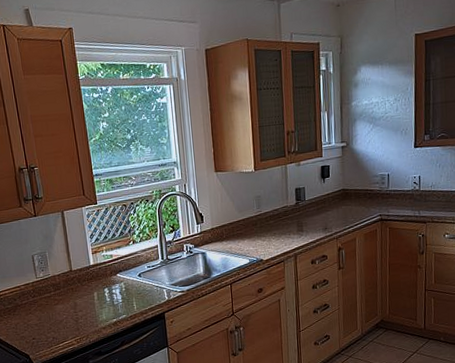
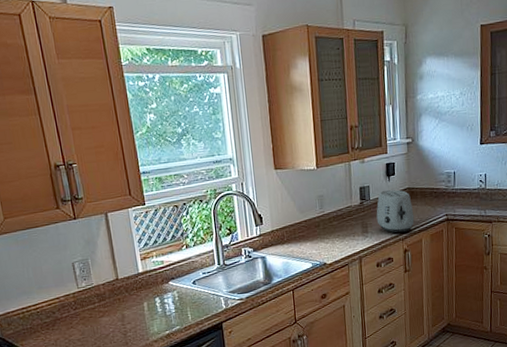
toaster: none [311,191,349,233] -> present [376,189,415,234]

